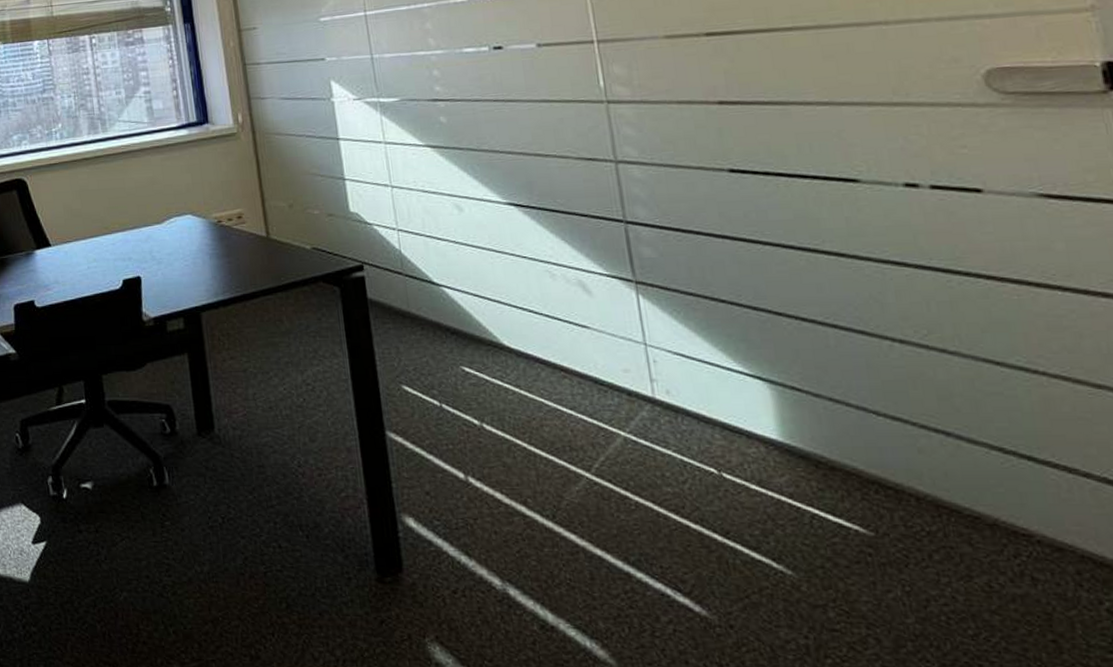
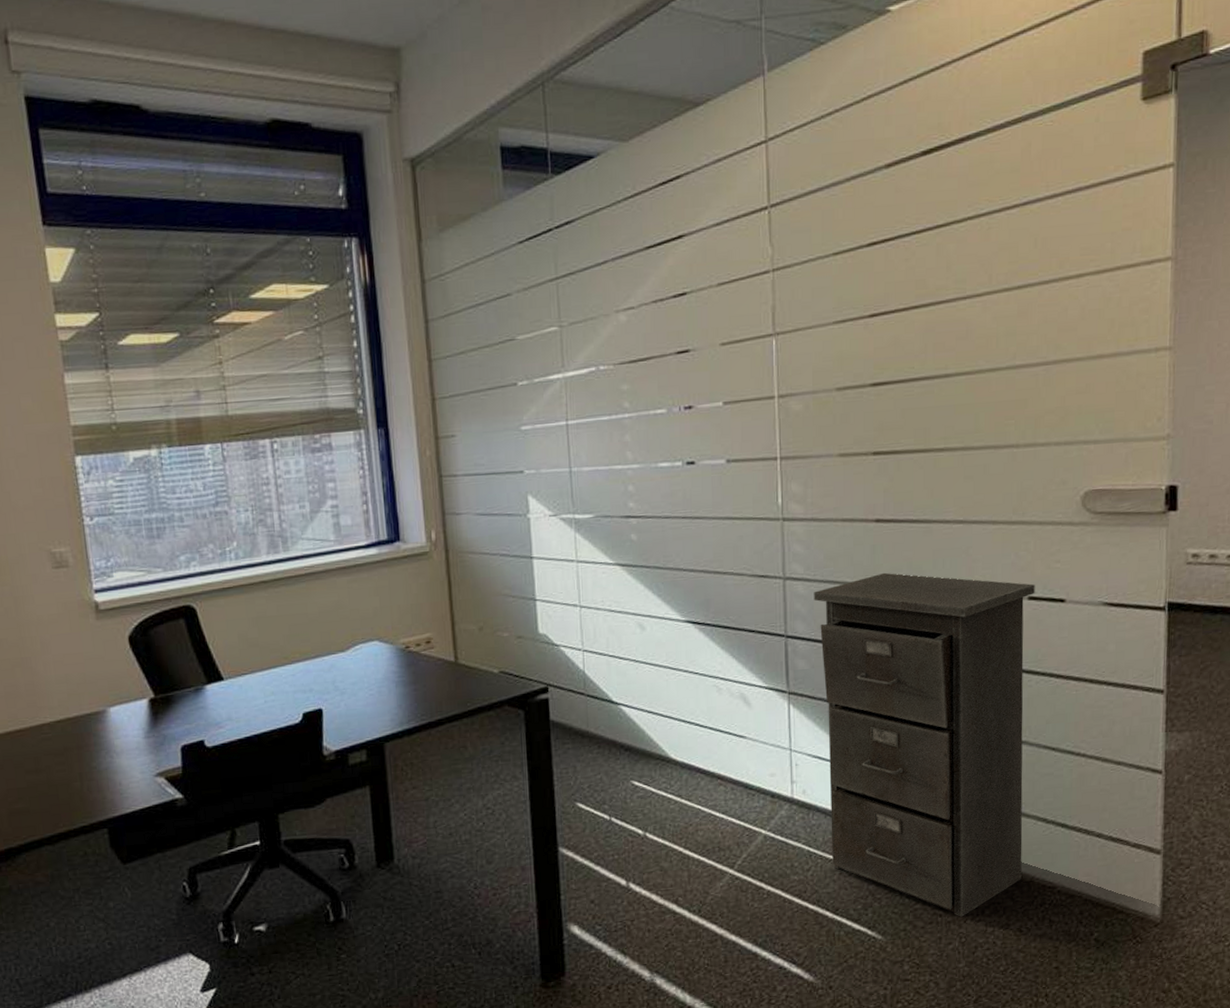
filing cabinet: none [653,156,980,559] -> present [814,572,1035,917]

